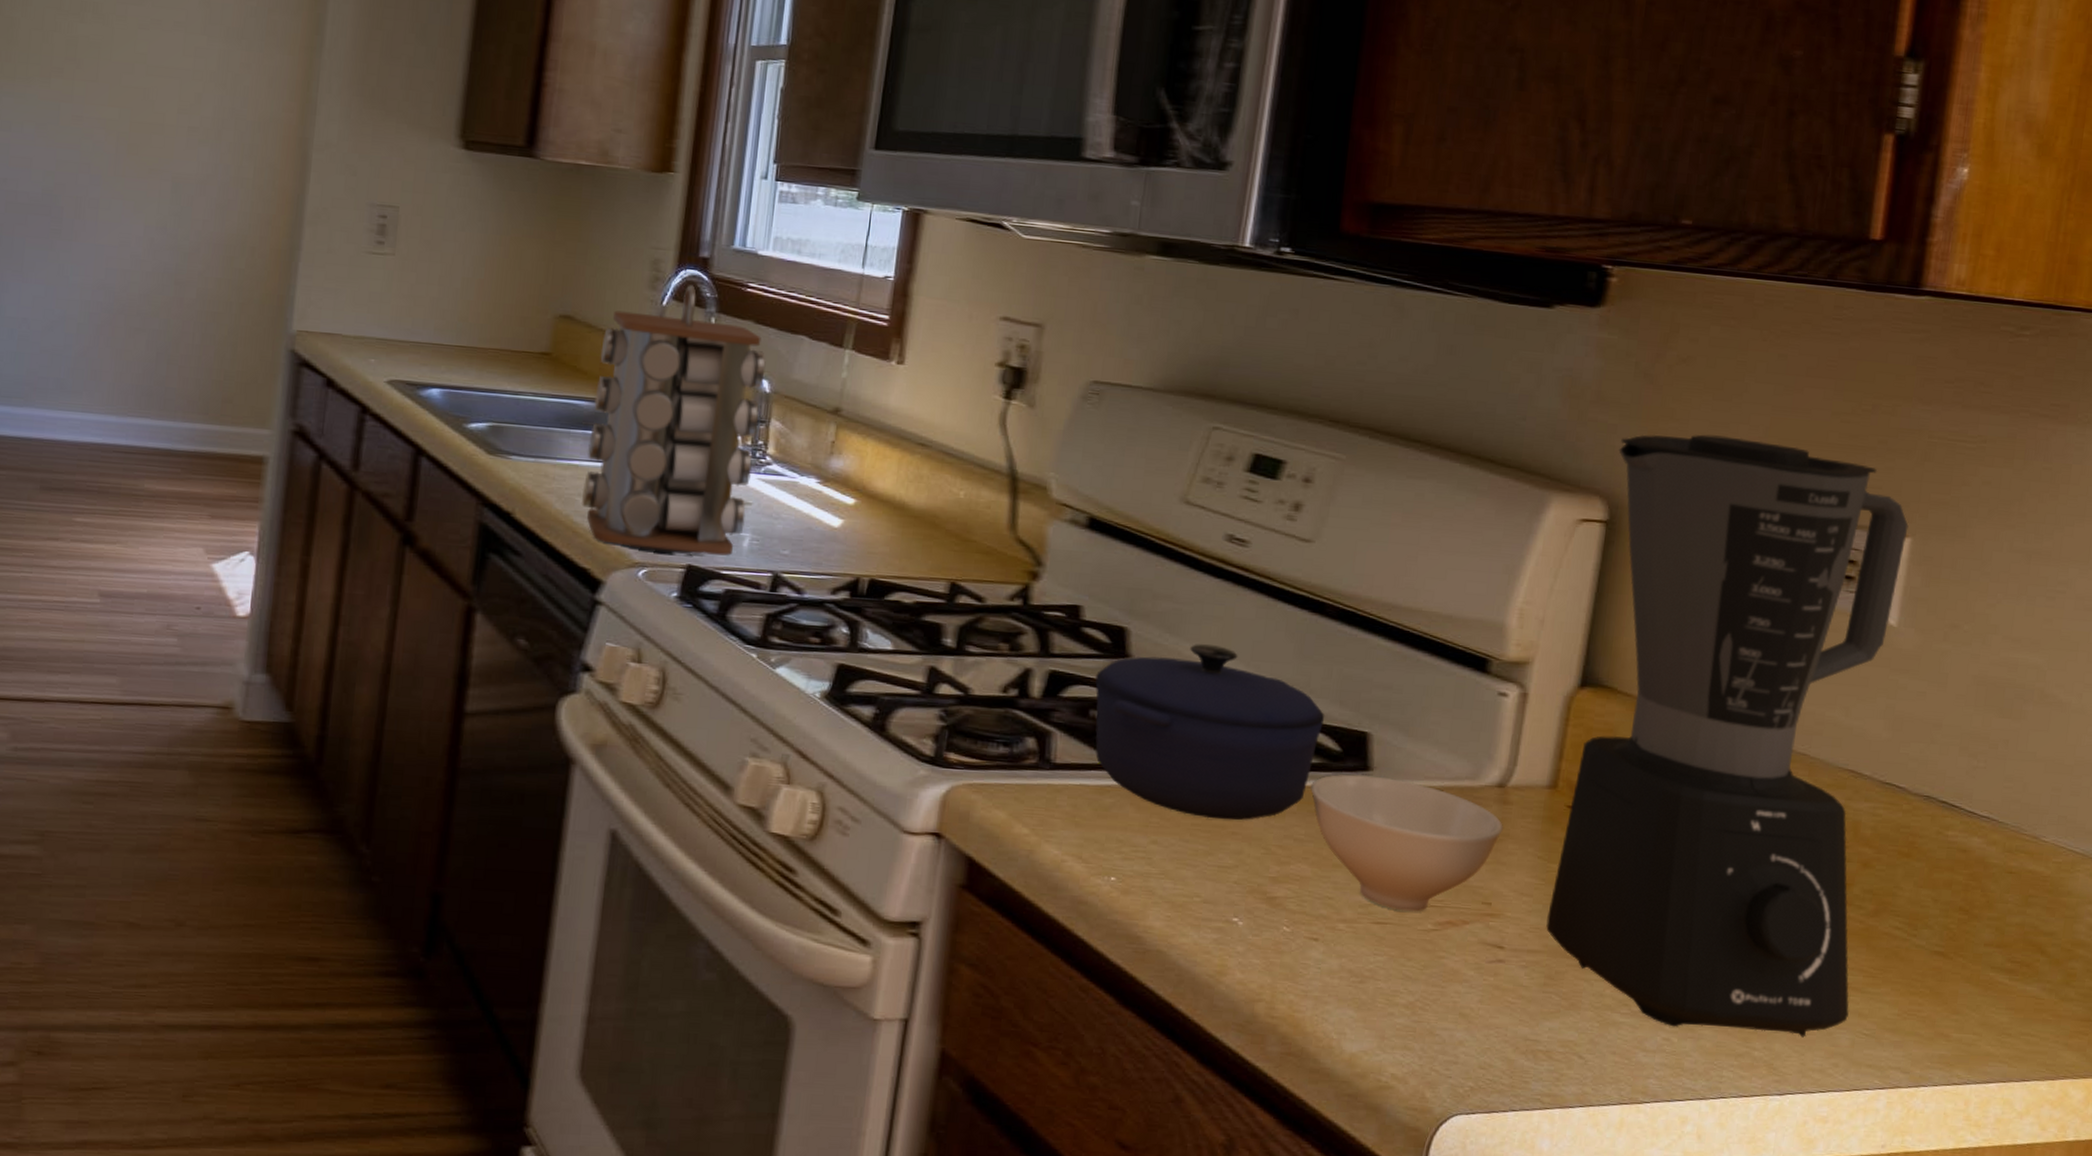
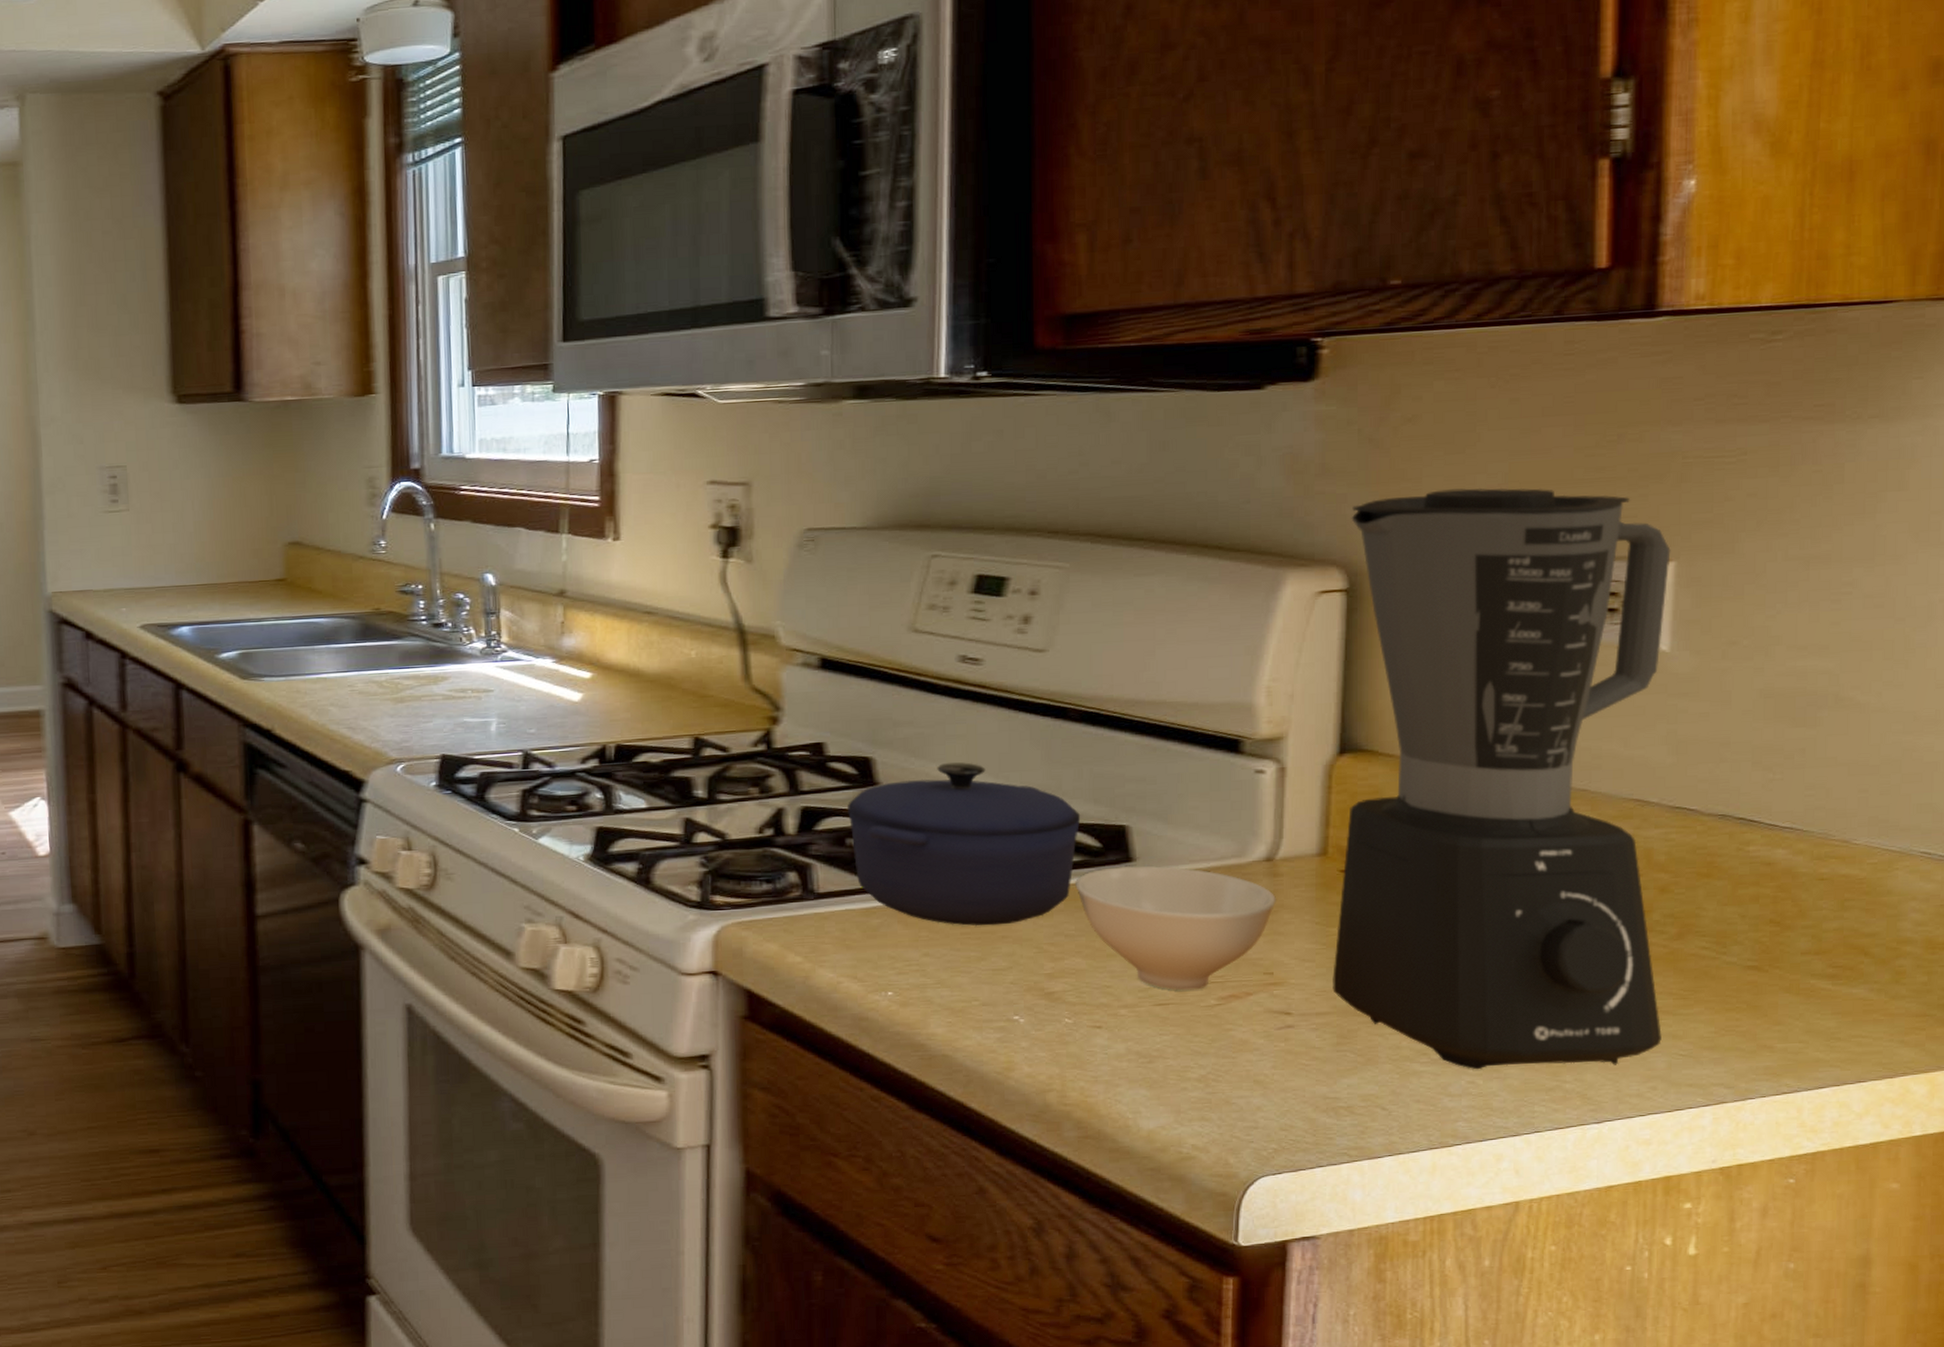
spice rack: present [582,284,766,556] -> none [331,495,490,747]

